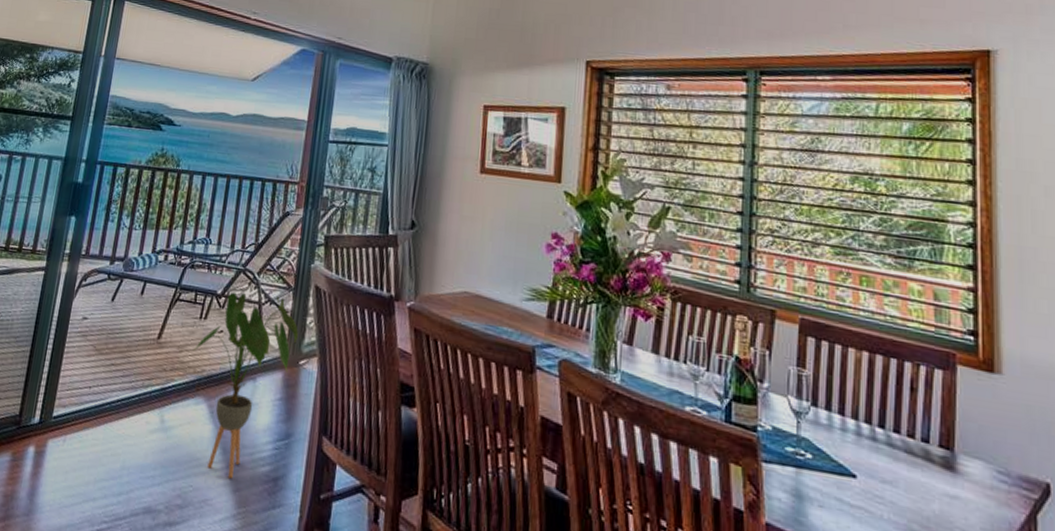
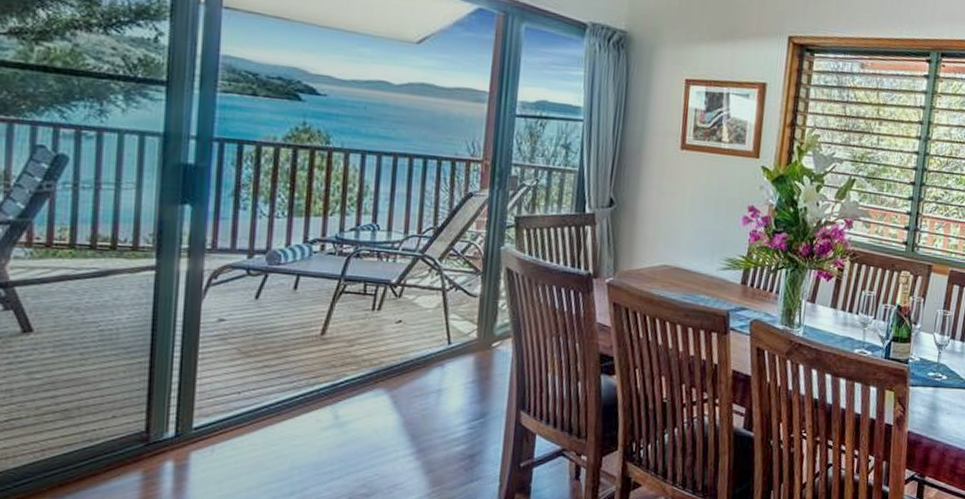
house plant: present [192,291,298,479] -> none [366,280,489,462]

